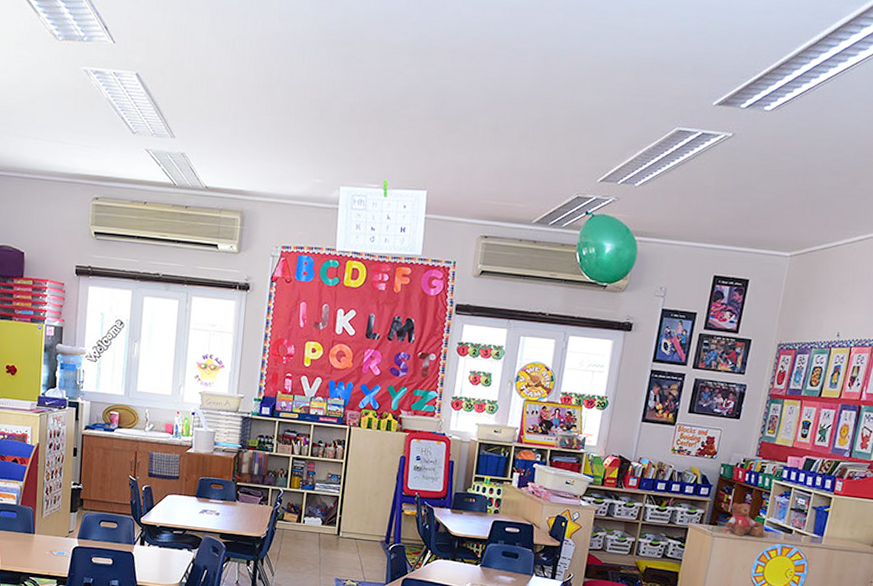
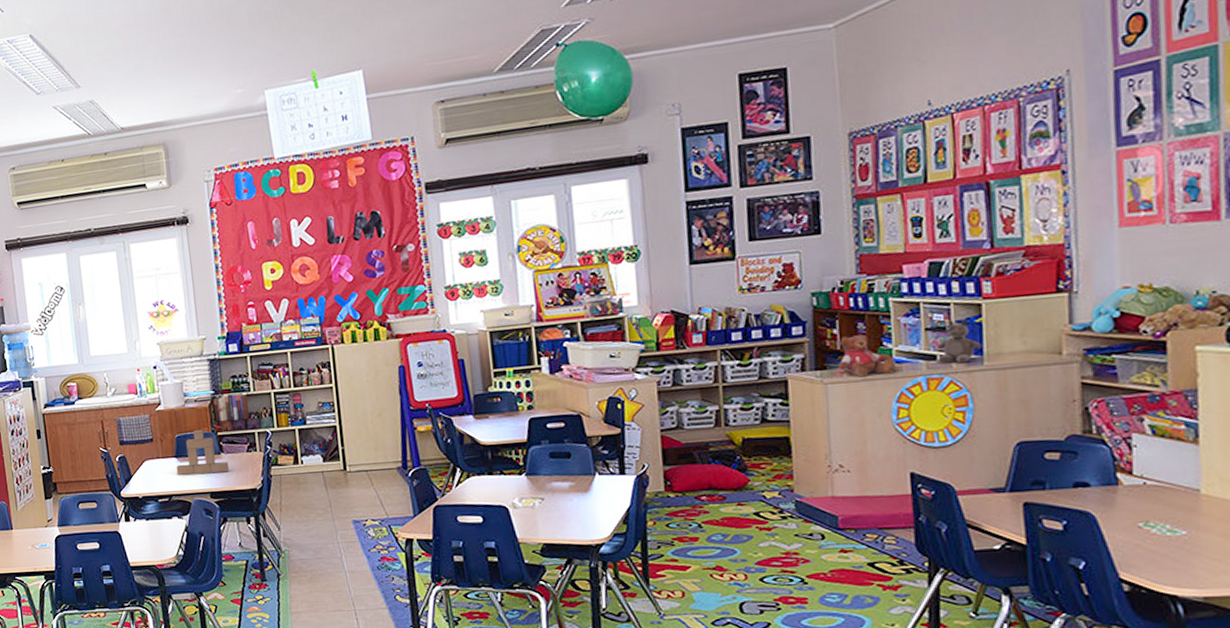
toy blocks: none [194,476,242,519] -> present [176,429,230,475]
stuffed animal: none [792,505,825,540] -> present [936,319,982,364]

